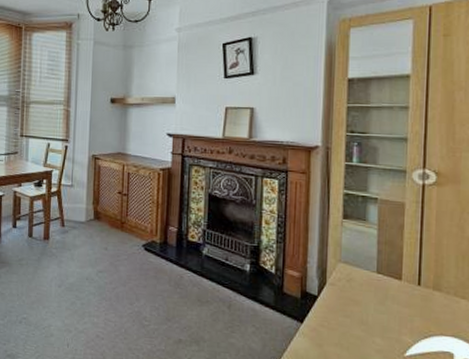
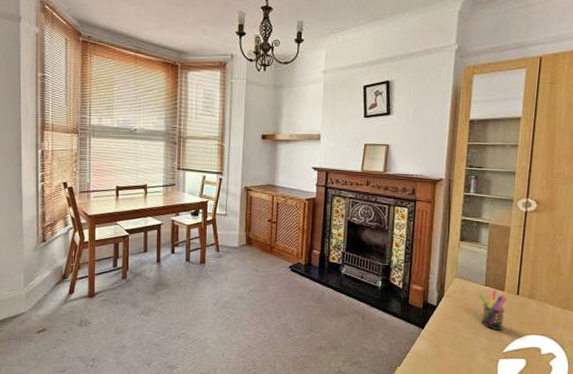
pen holder: none [369,279,405,329] -> present [478,290,506,331]

